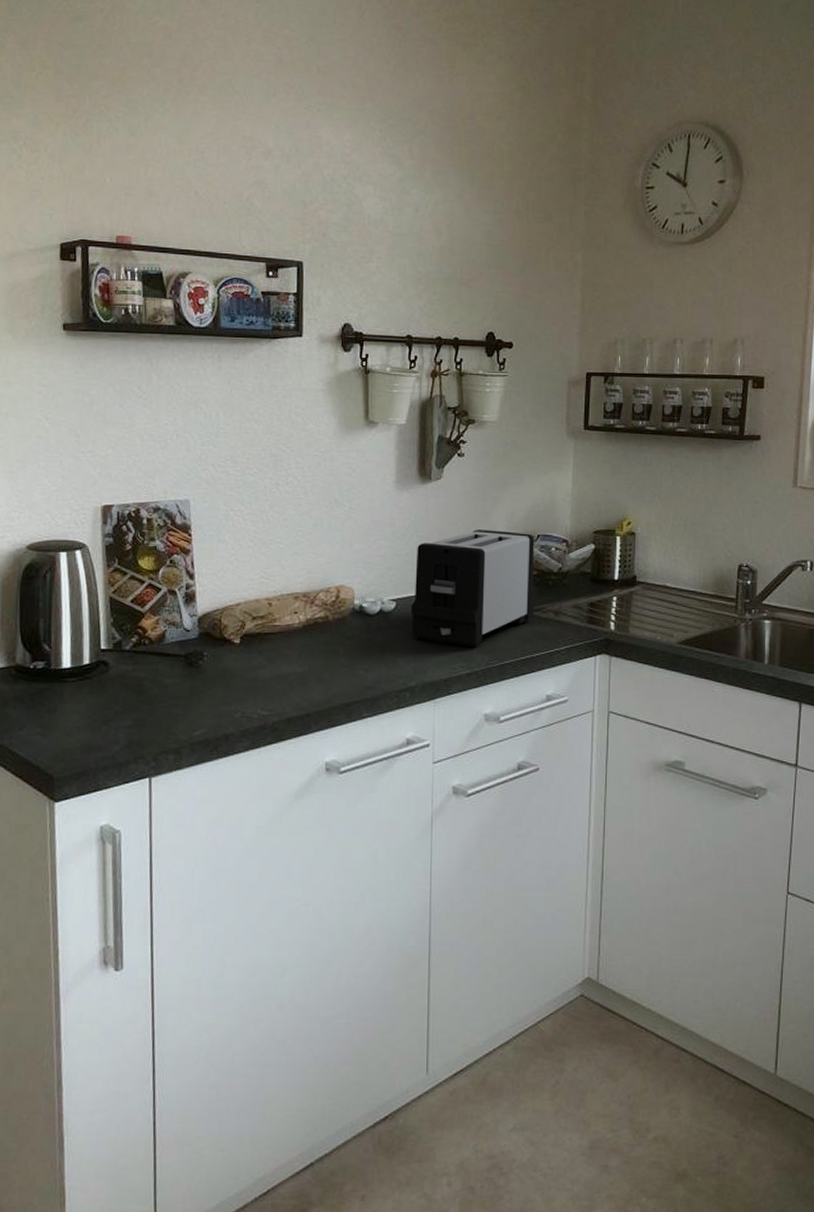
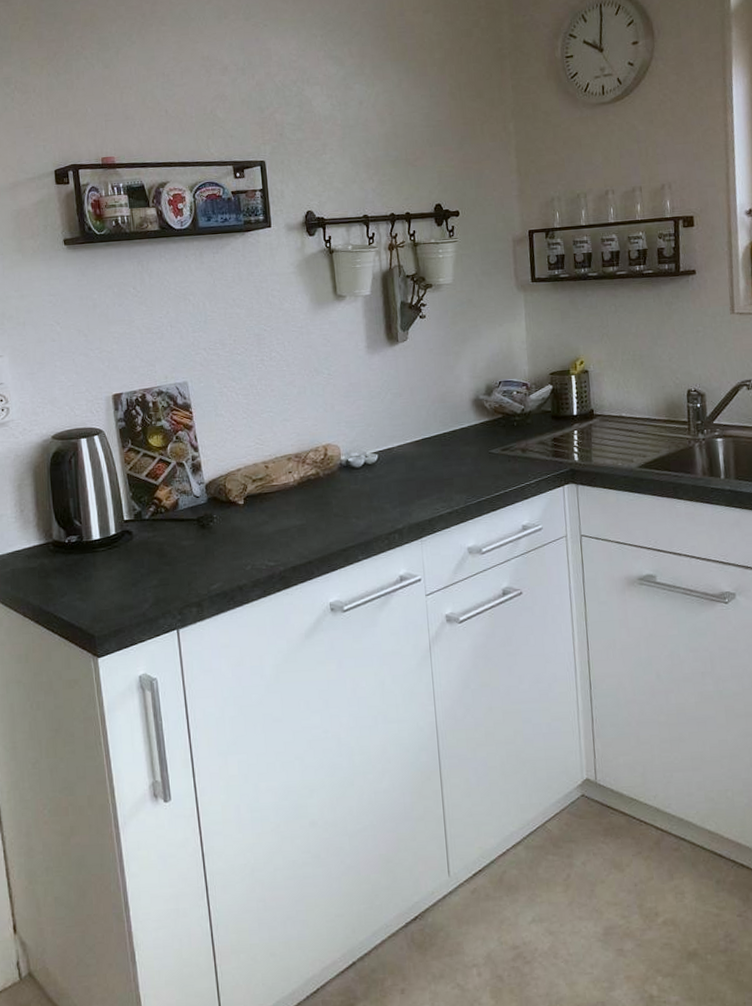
toaster: present [410,529,537,648] -> none [391,381,504,489]

